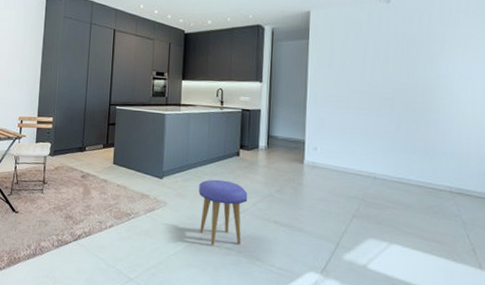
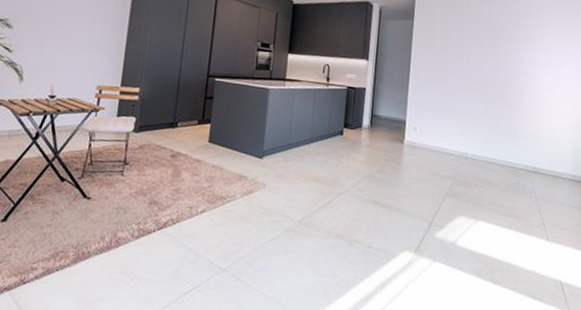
stool: present [198,179,248,246] -> none [299,159,350,229]

